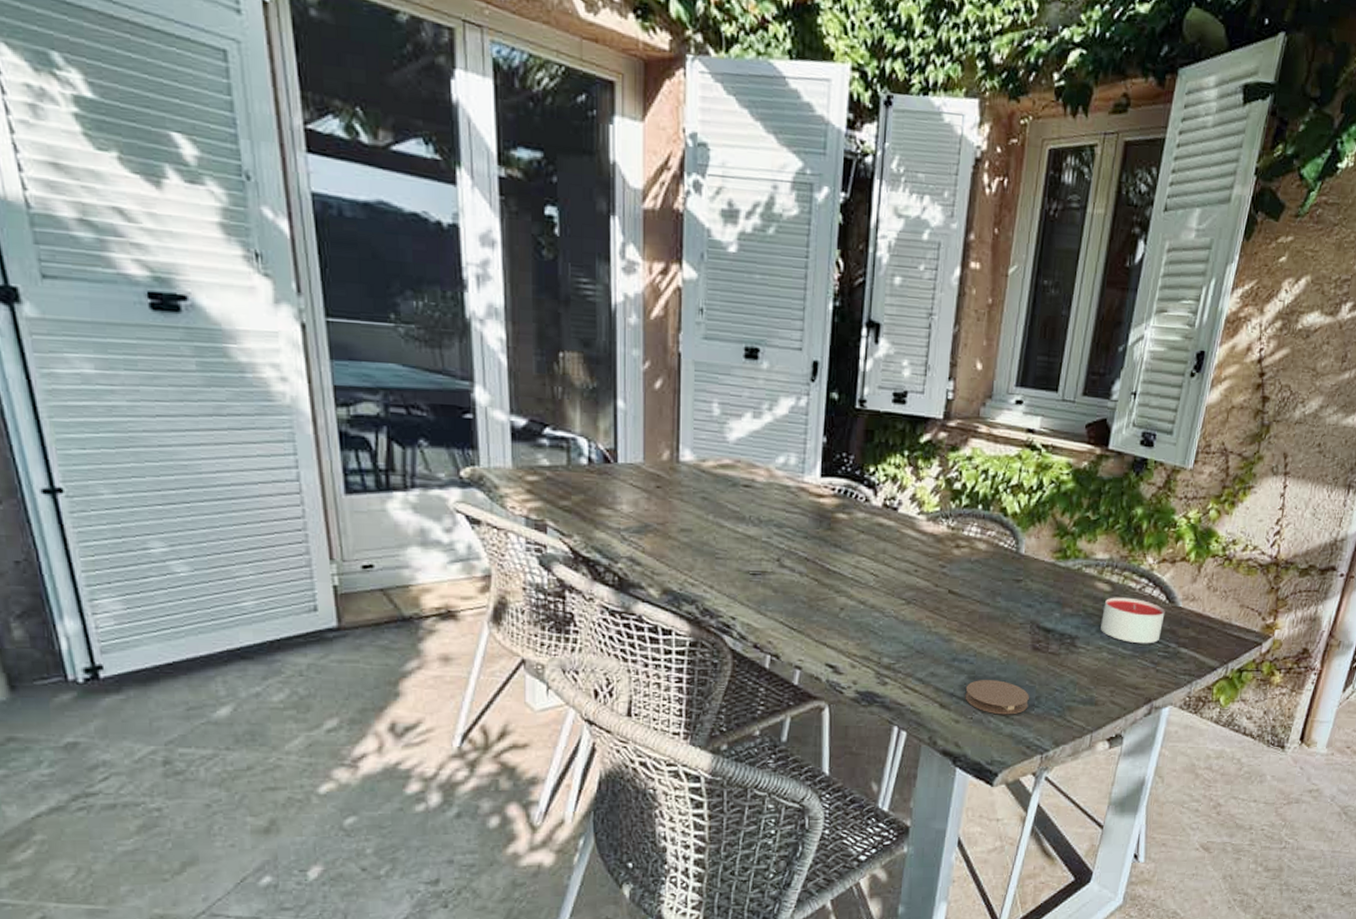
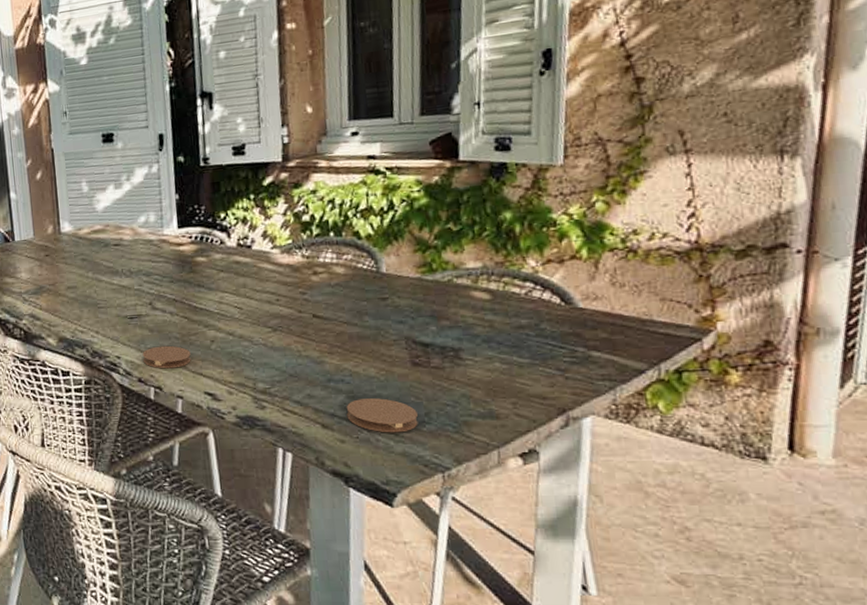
coaster: none [761,609,816,635] -> present [142,345,191,369]
candle: present [1101,597,1165,644] -> none [486,303,563,351]

